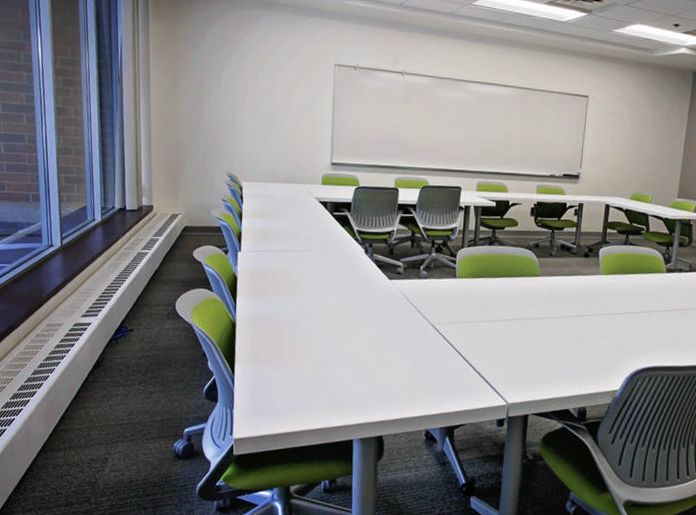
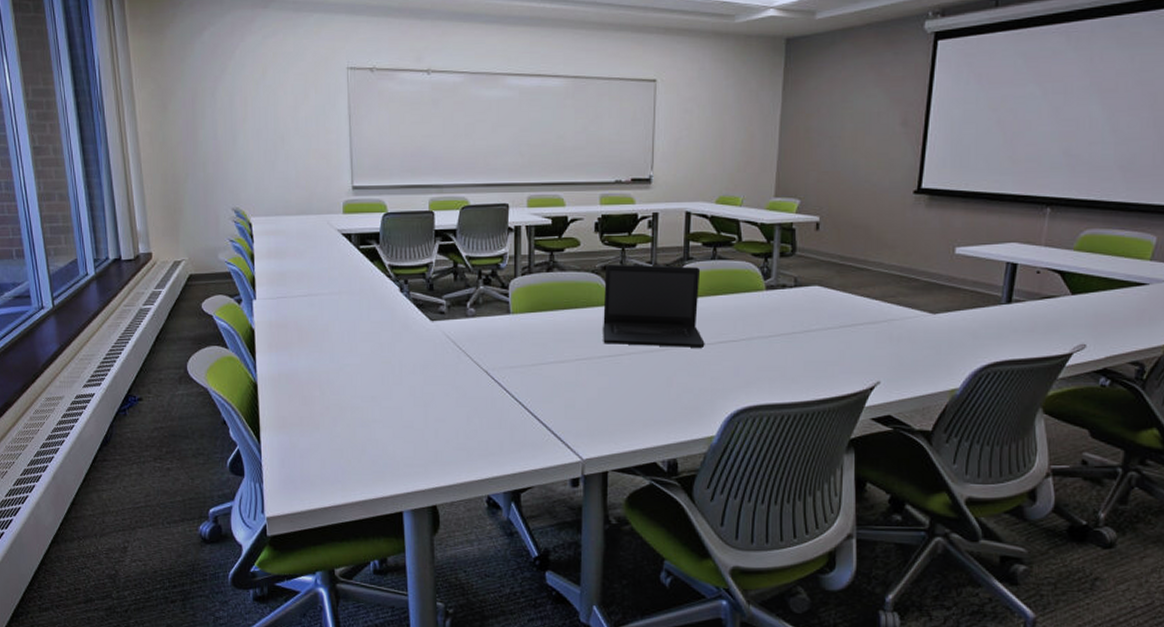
laptop: none [531,242,615,316] -> present [603,264,705,347]

